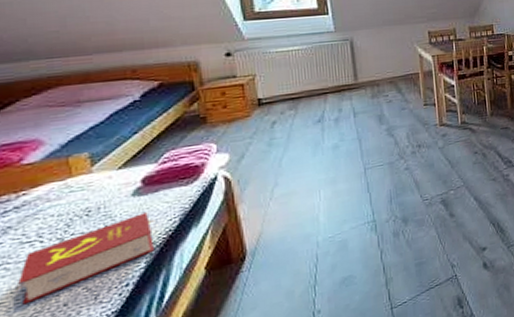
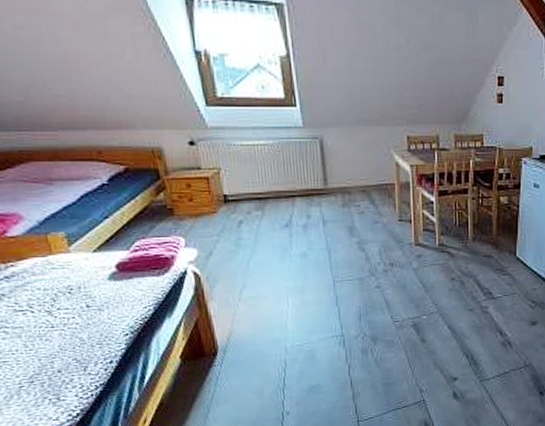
book: present [16,212,156,305] -> none [16,297,133,366]

